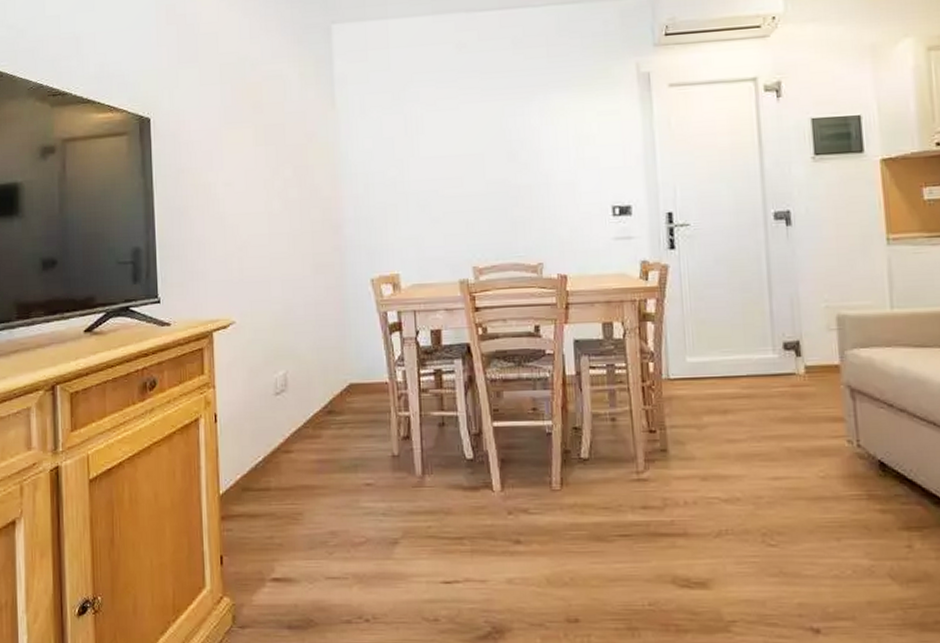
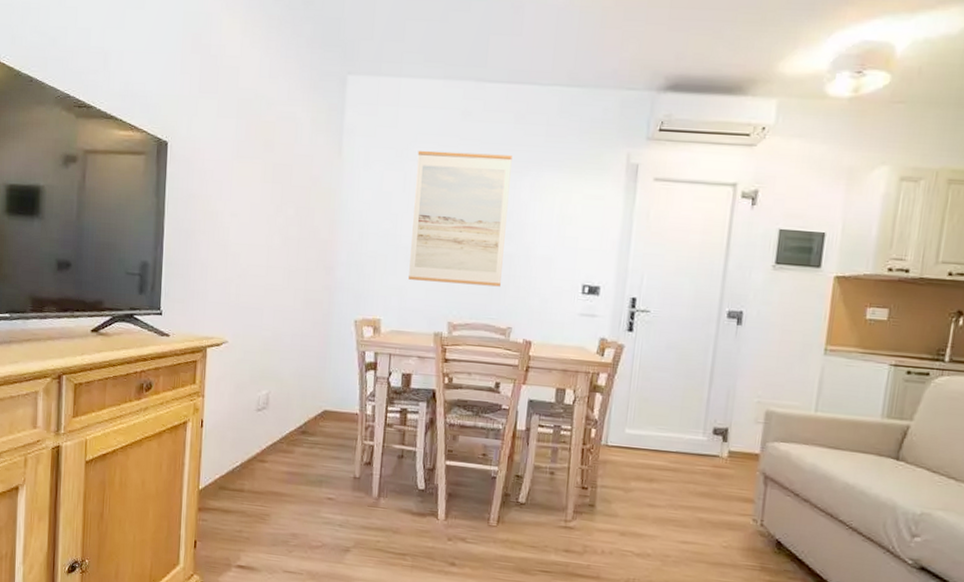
wall art: none [415,82,524,227] -> present [408,150,512,287]

